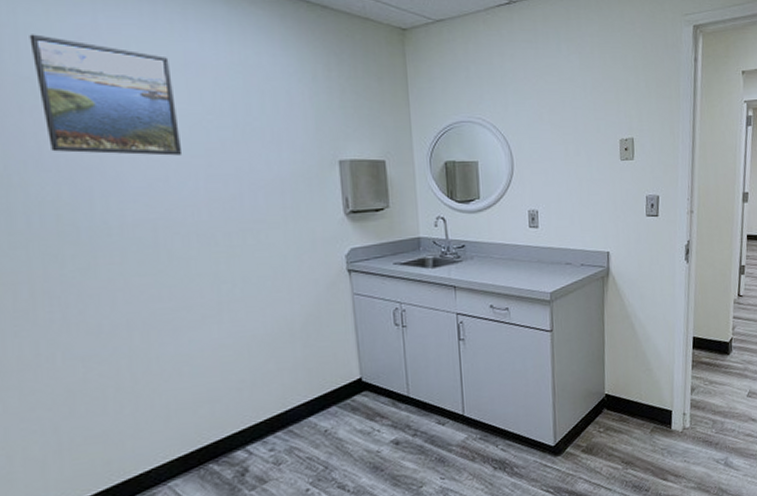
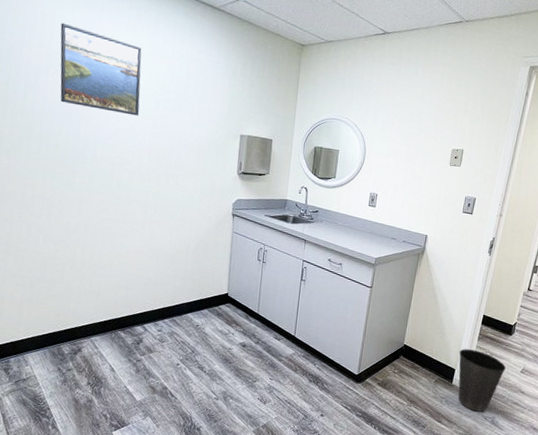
waste basket: none [672,381,730,457] -> present [458,349,506,412]

